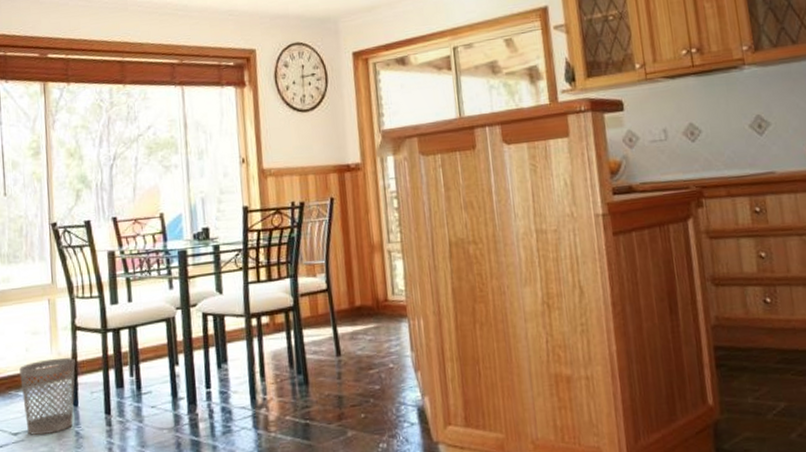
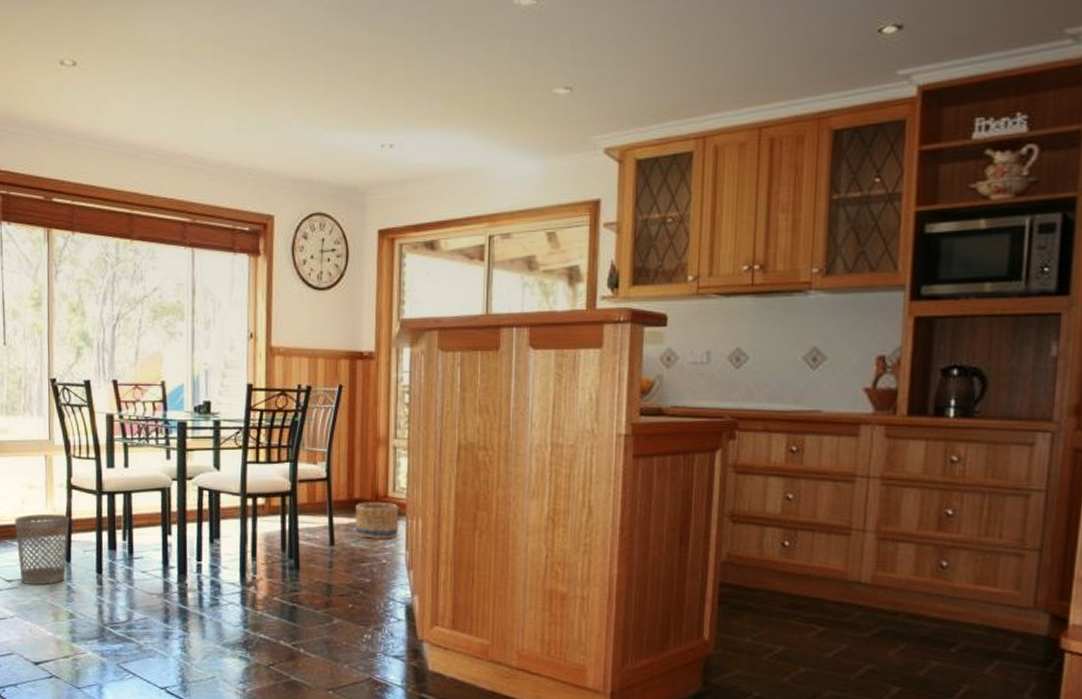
basket: none [358,306,402,345] -> present [355,502,399,539]

